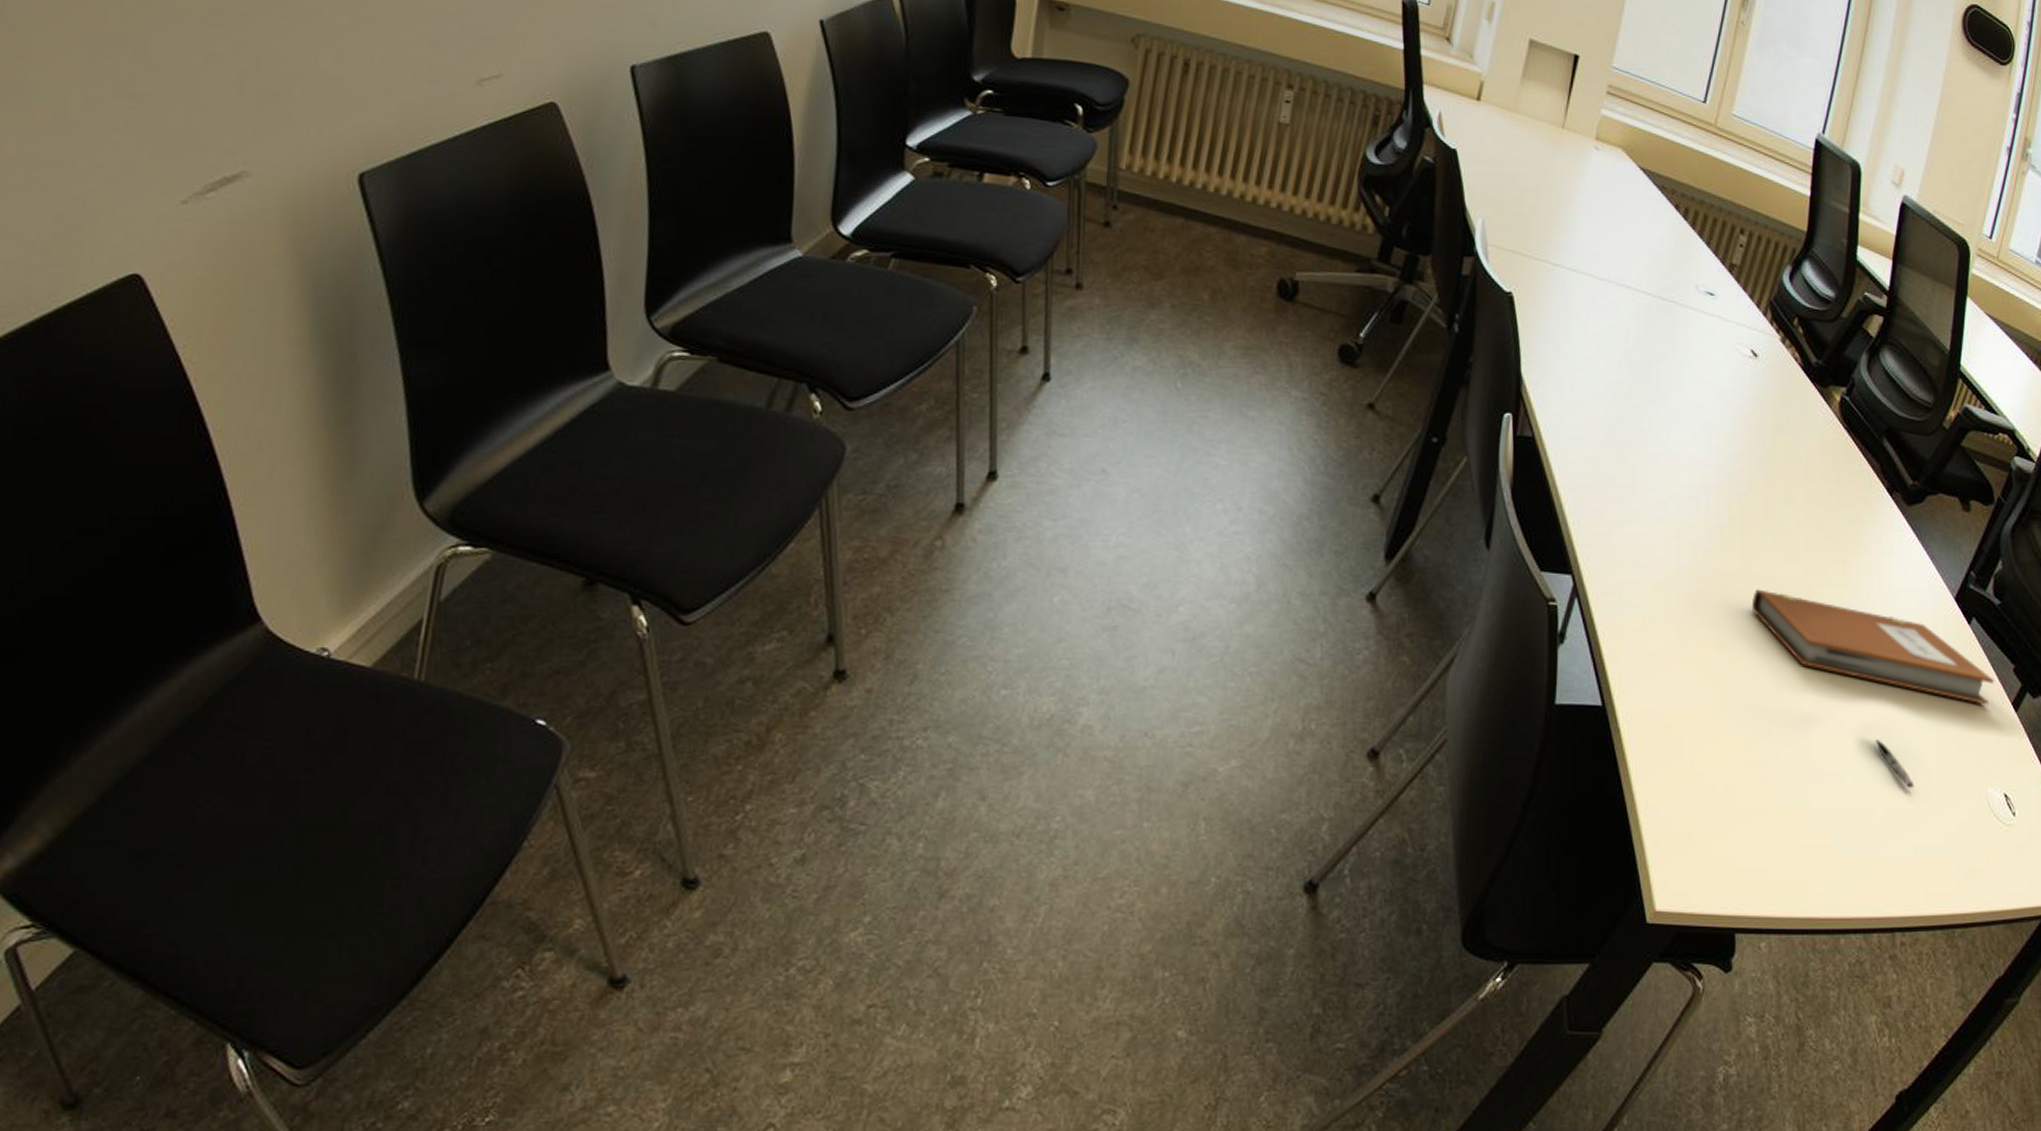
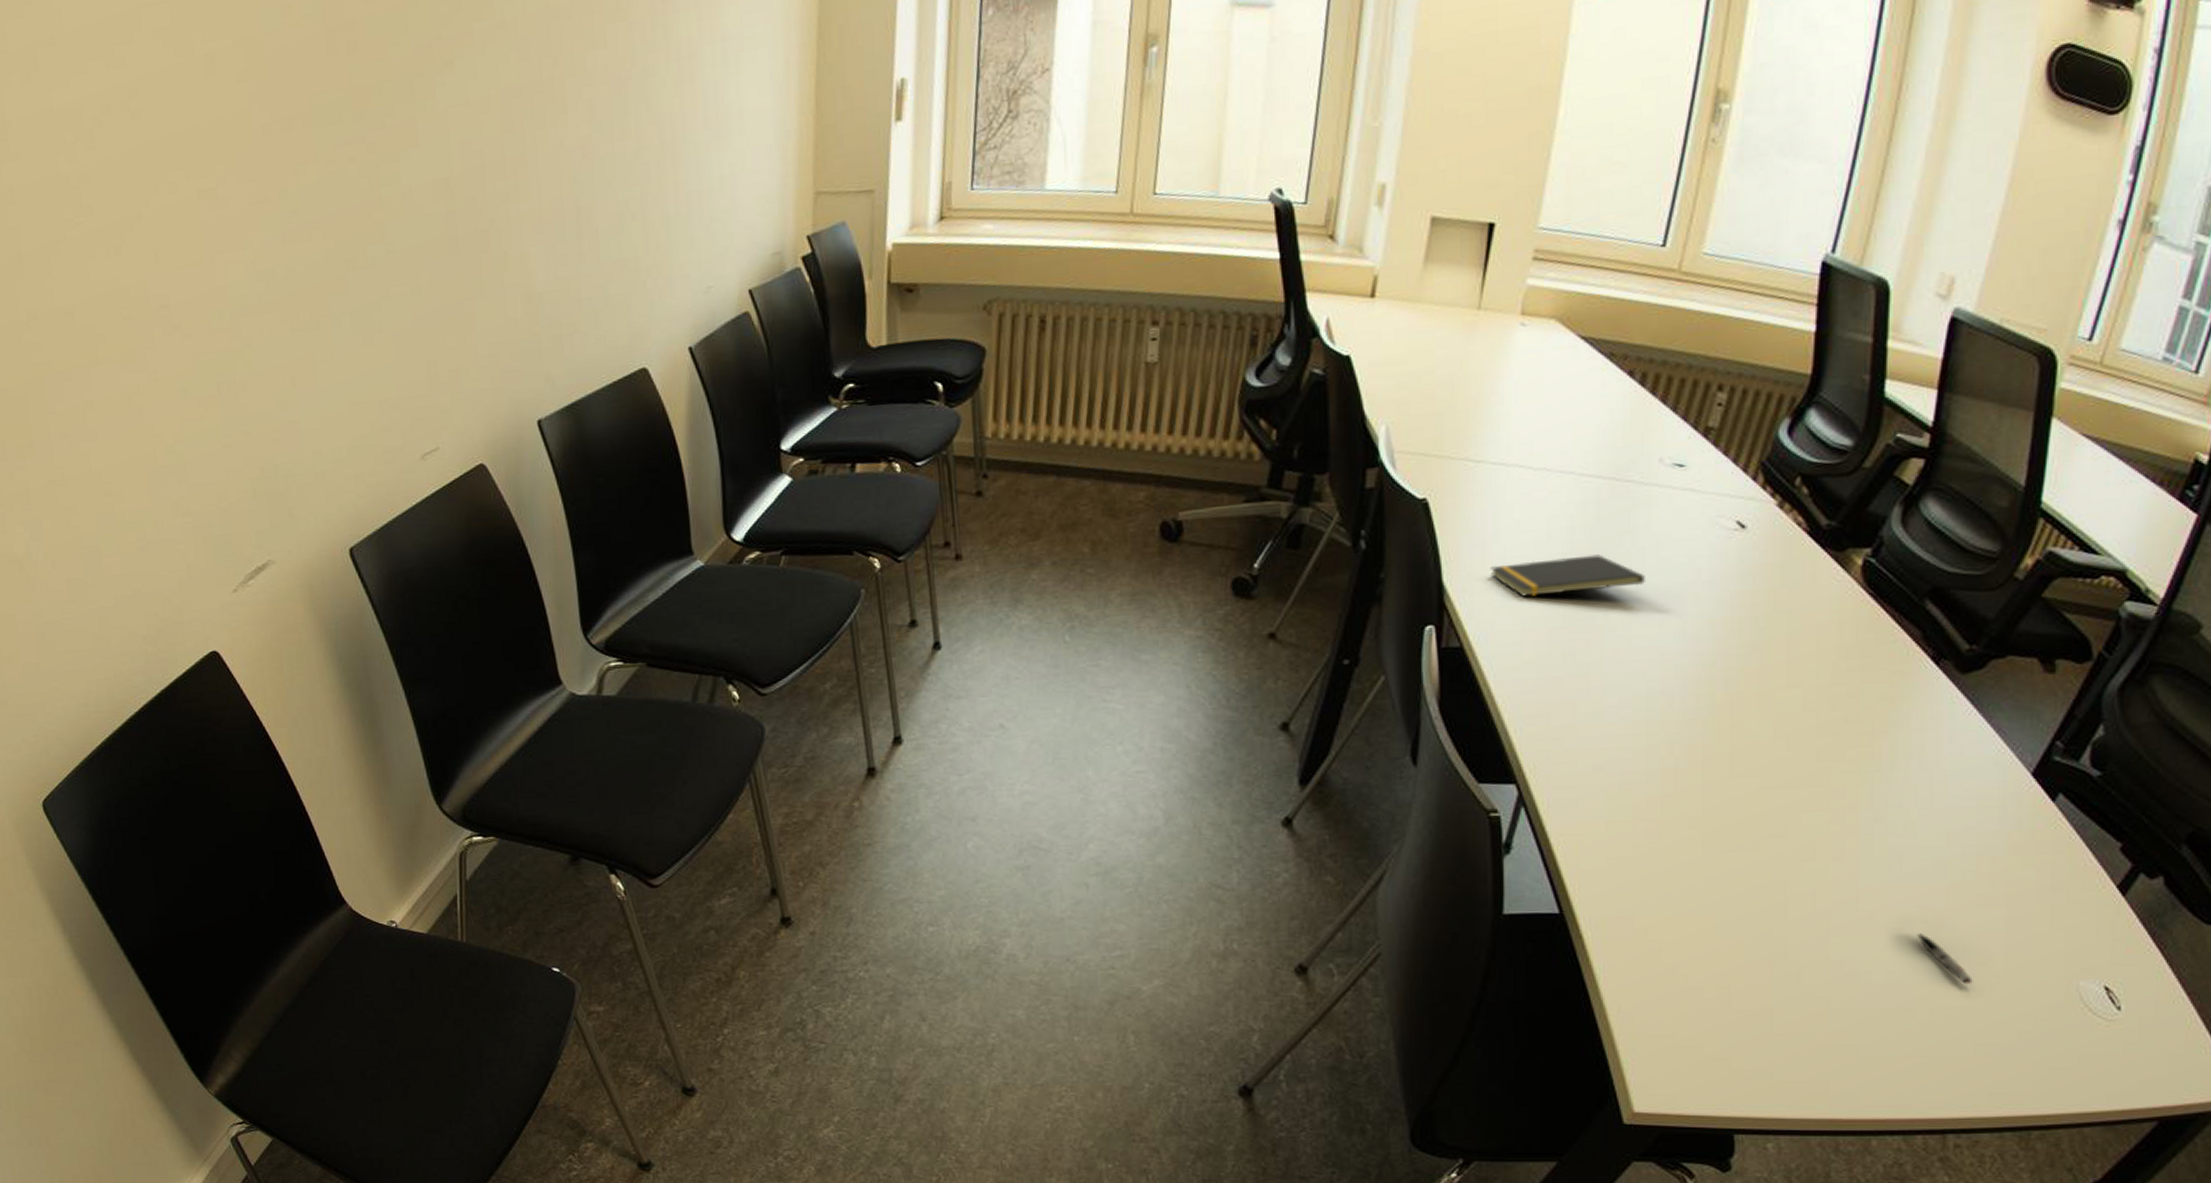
notepad: none [1560,363,1682,398] -> present [1490,554,1645,597]
notebook: present [1752,589,1995,705] -> none [1746,782,2092,890]

